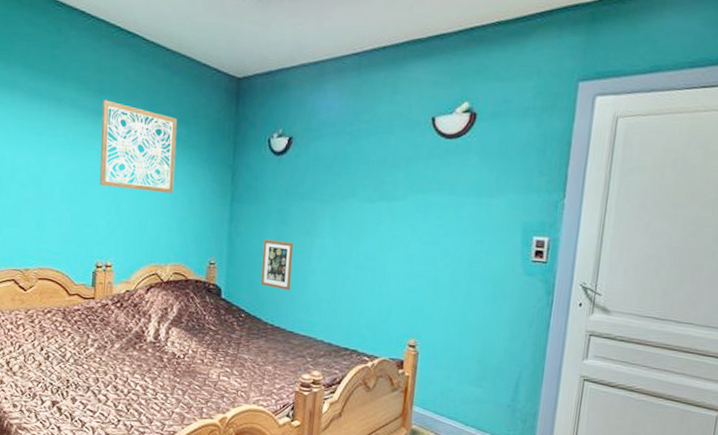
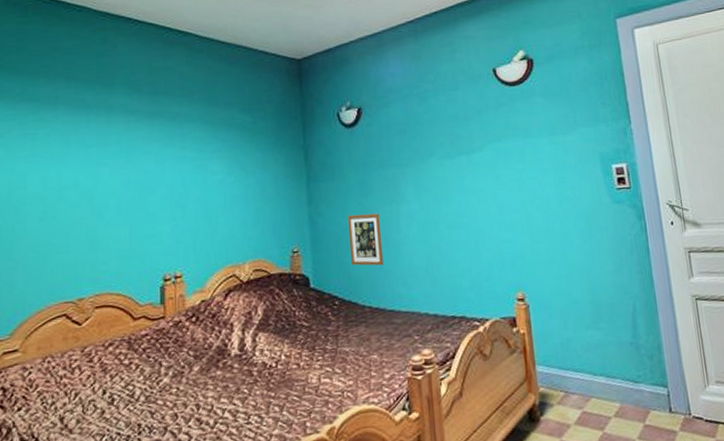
wall art: present [99,100,177,194] -> none [157,100,244,190]

